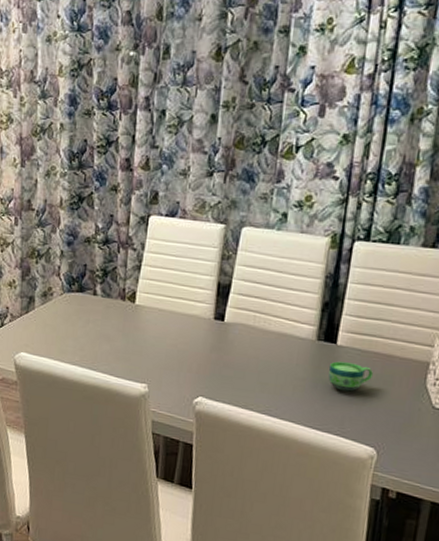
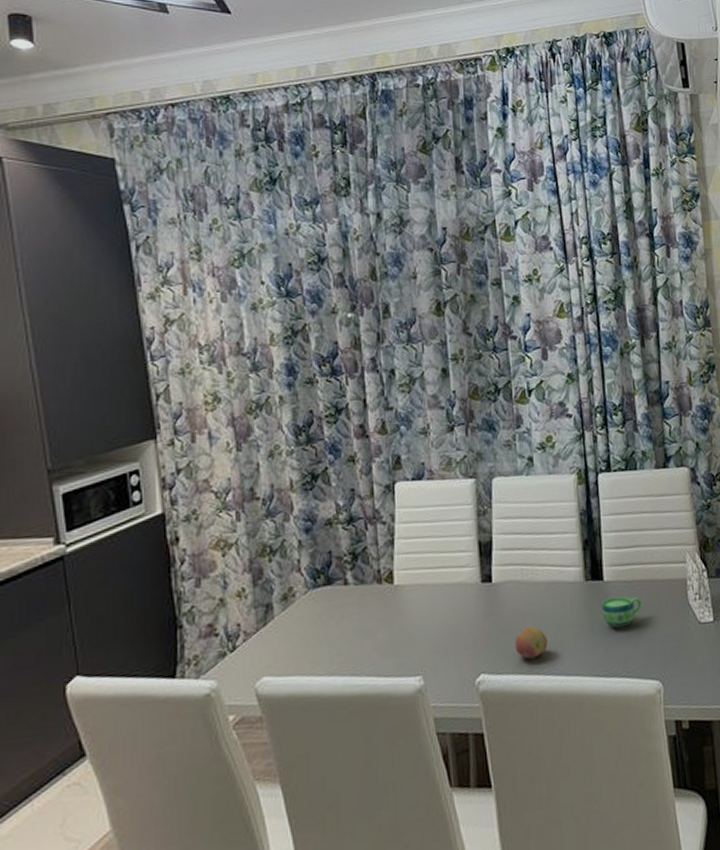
fruit: none [235,367,268,396] -> present [515,625,547,659]

